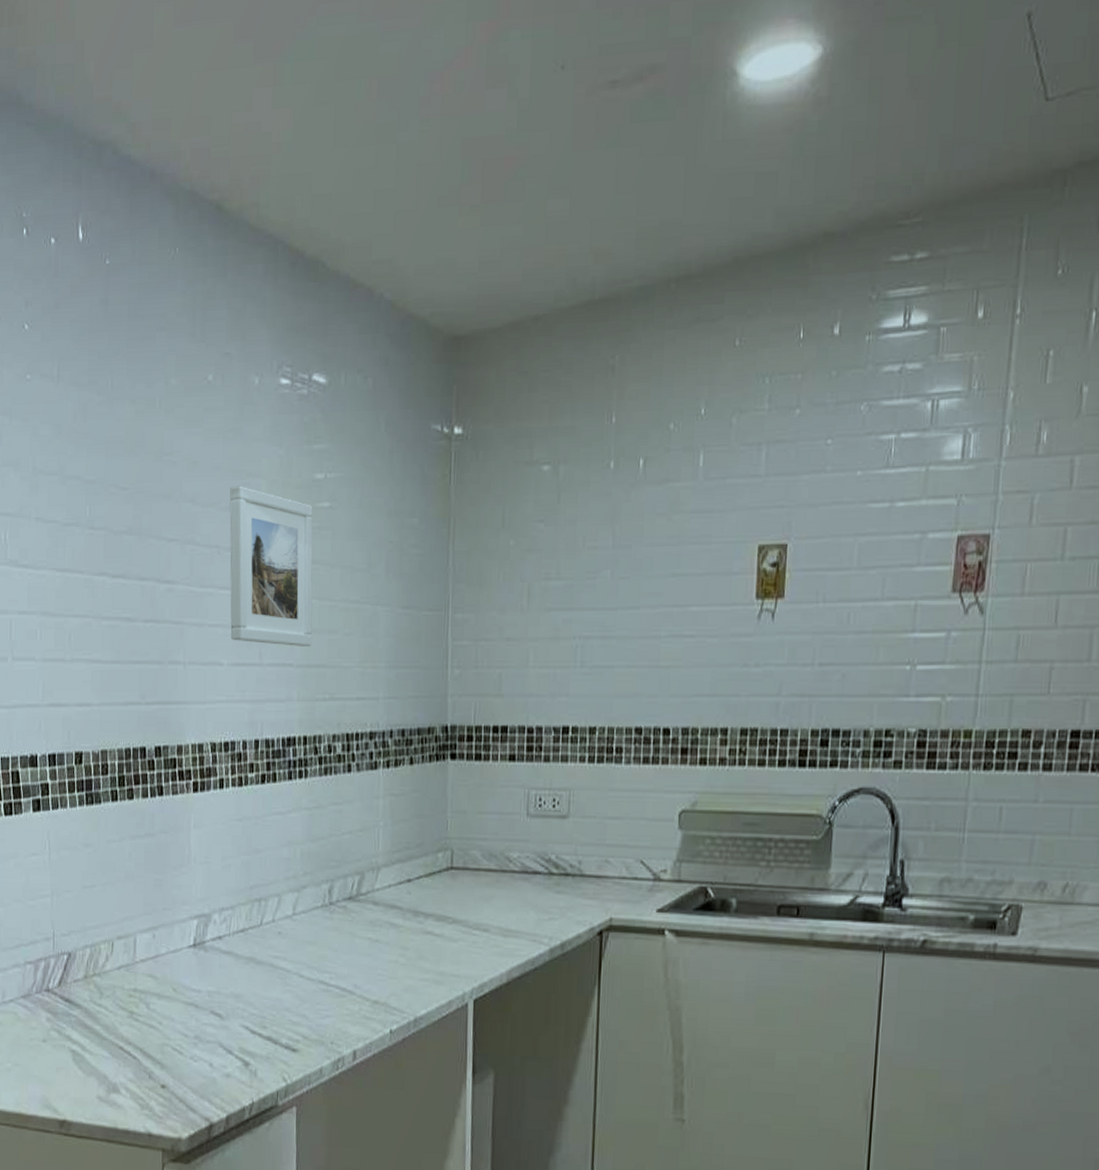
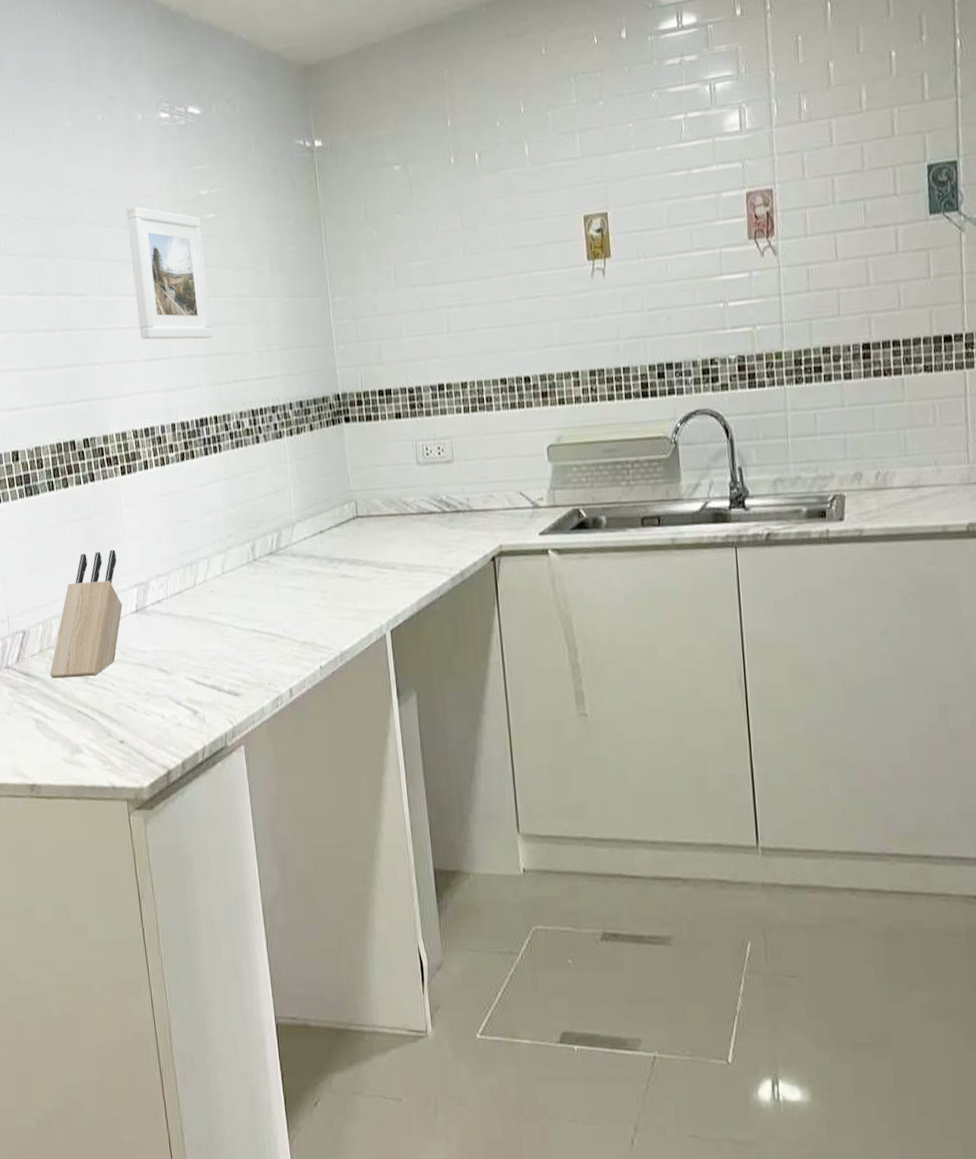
knife block: none [93,874,179,1012] -> present [50,550,123,679]

